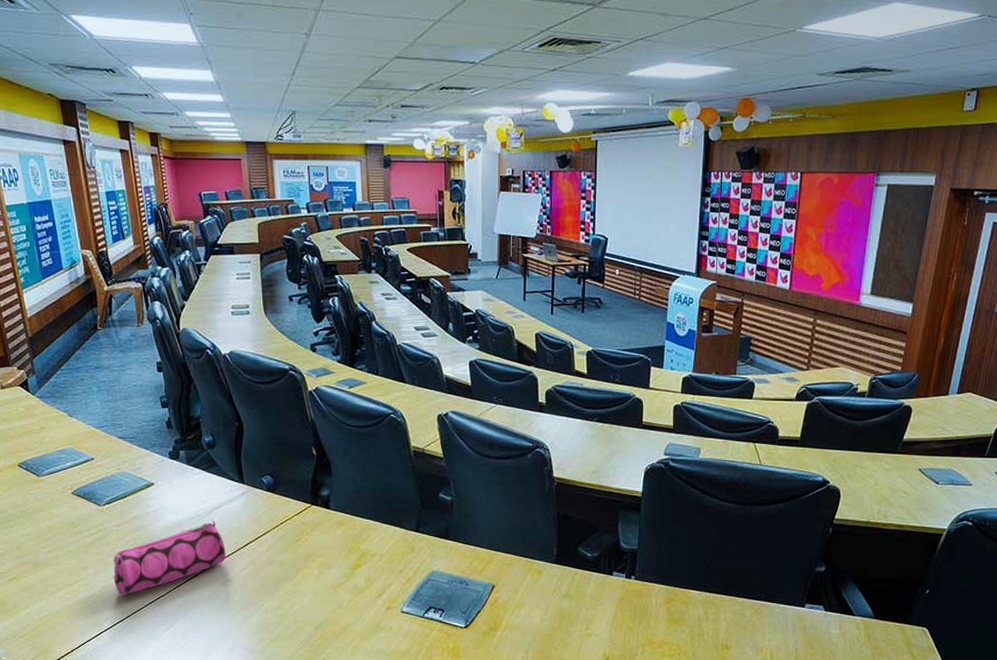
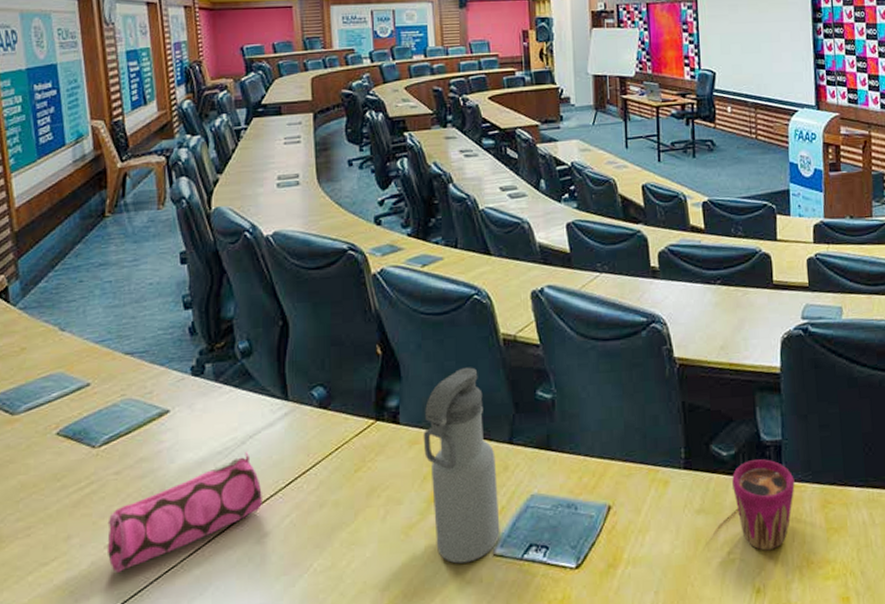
water bottle: none [348,470,407,615] -> present [423,367,500,564]
cup: none [594,562,645,631] -> present [732,459,795,551]

